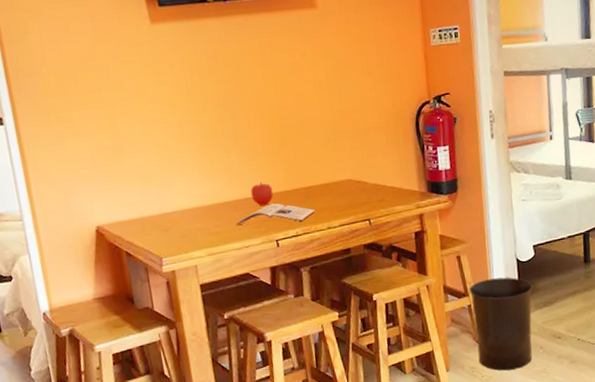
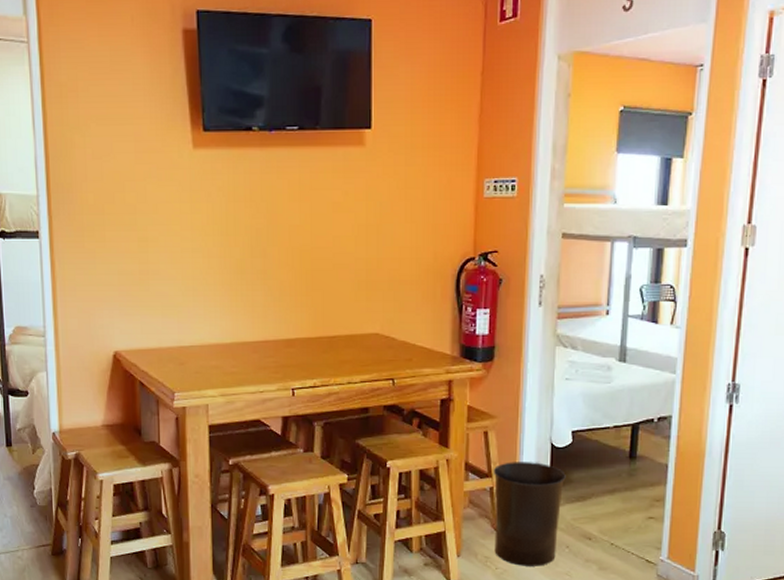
magazine: present [236,203,316,226] -> none [253,350,337,373]
fruit: present [250,182,274,206] -> none [272,325,295,351]

